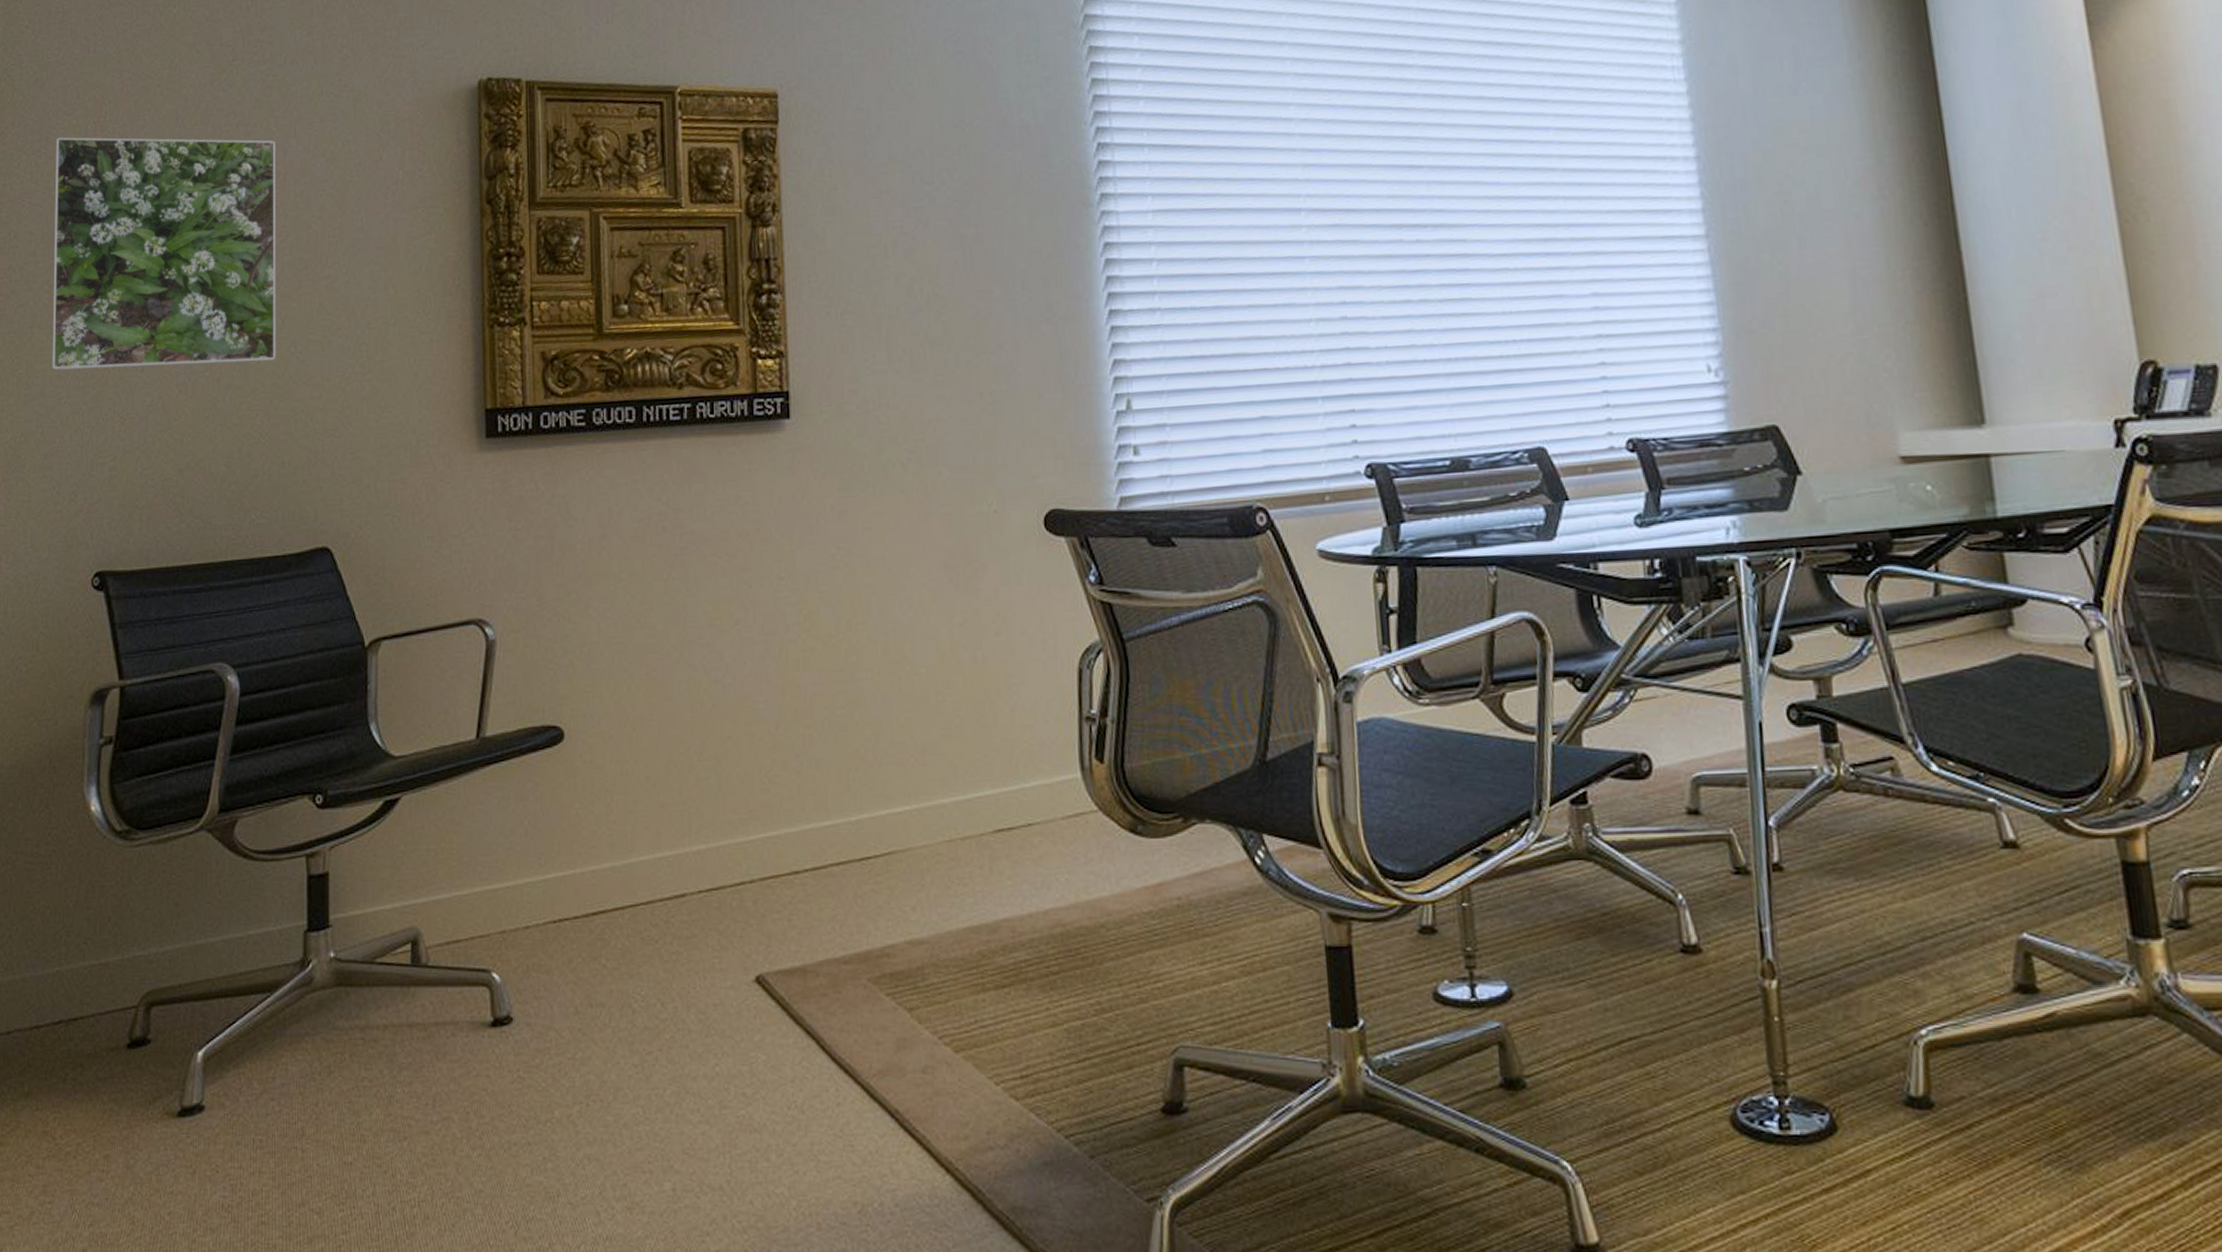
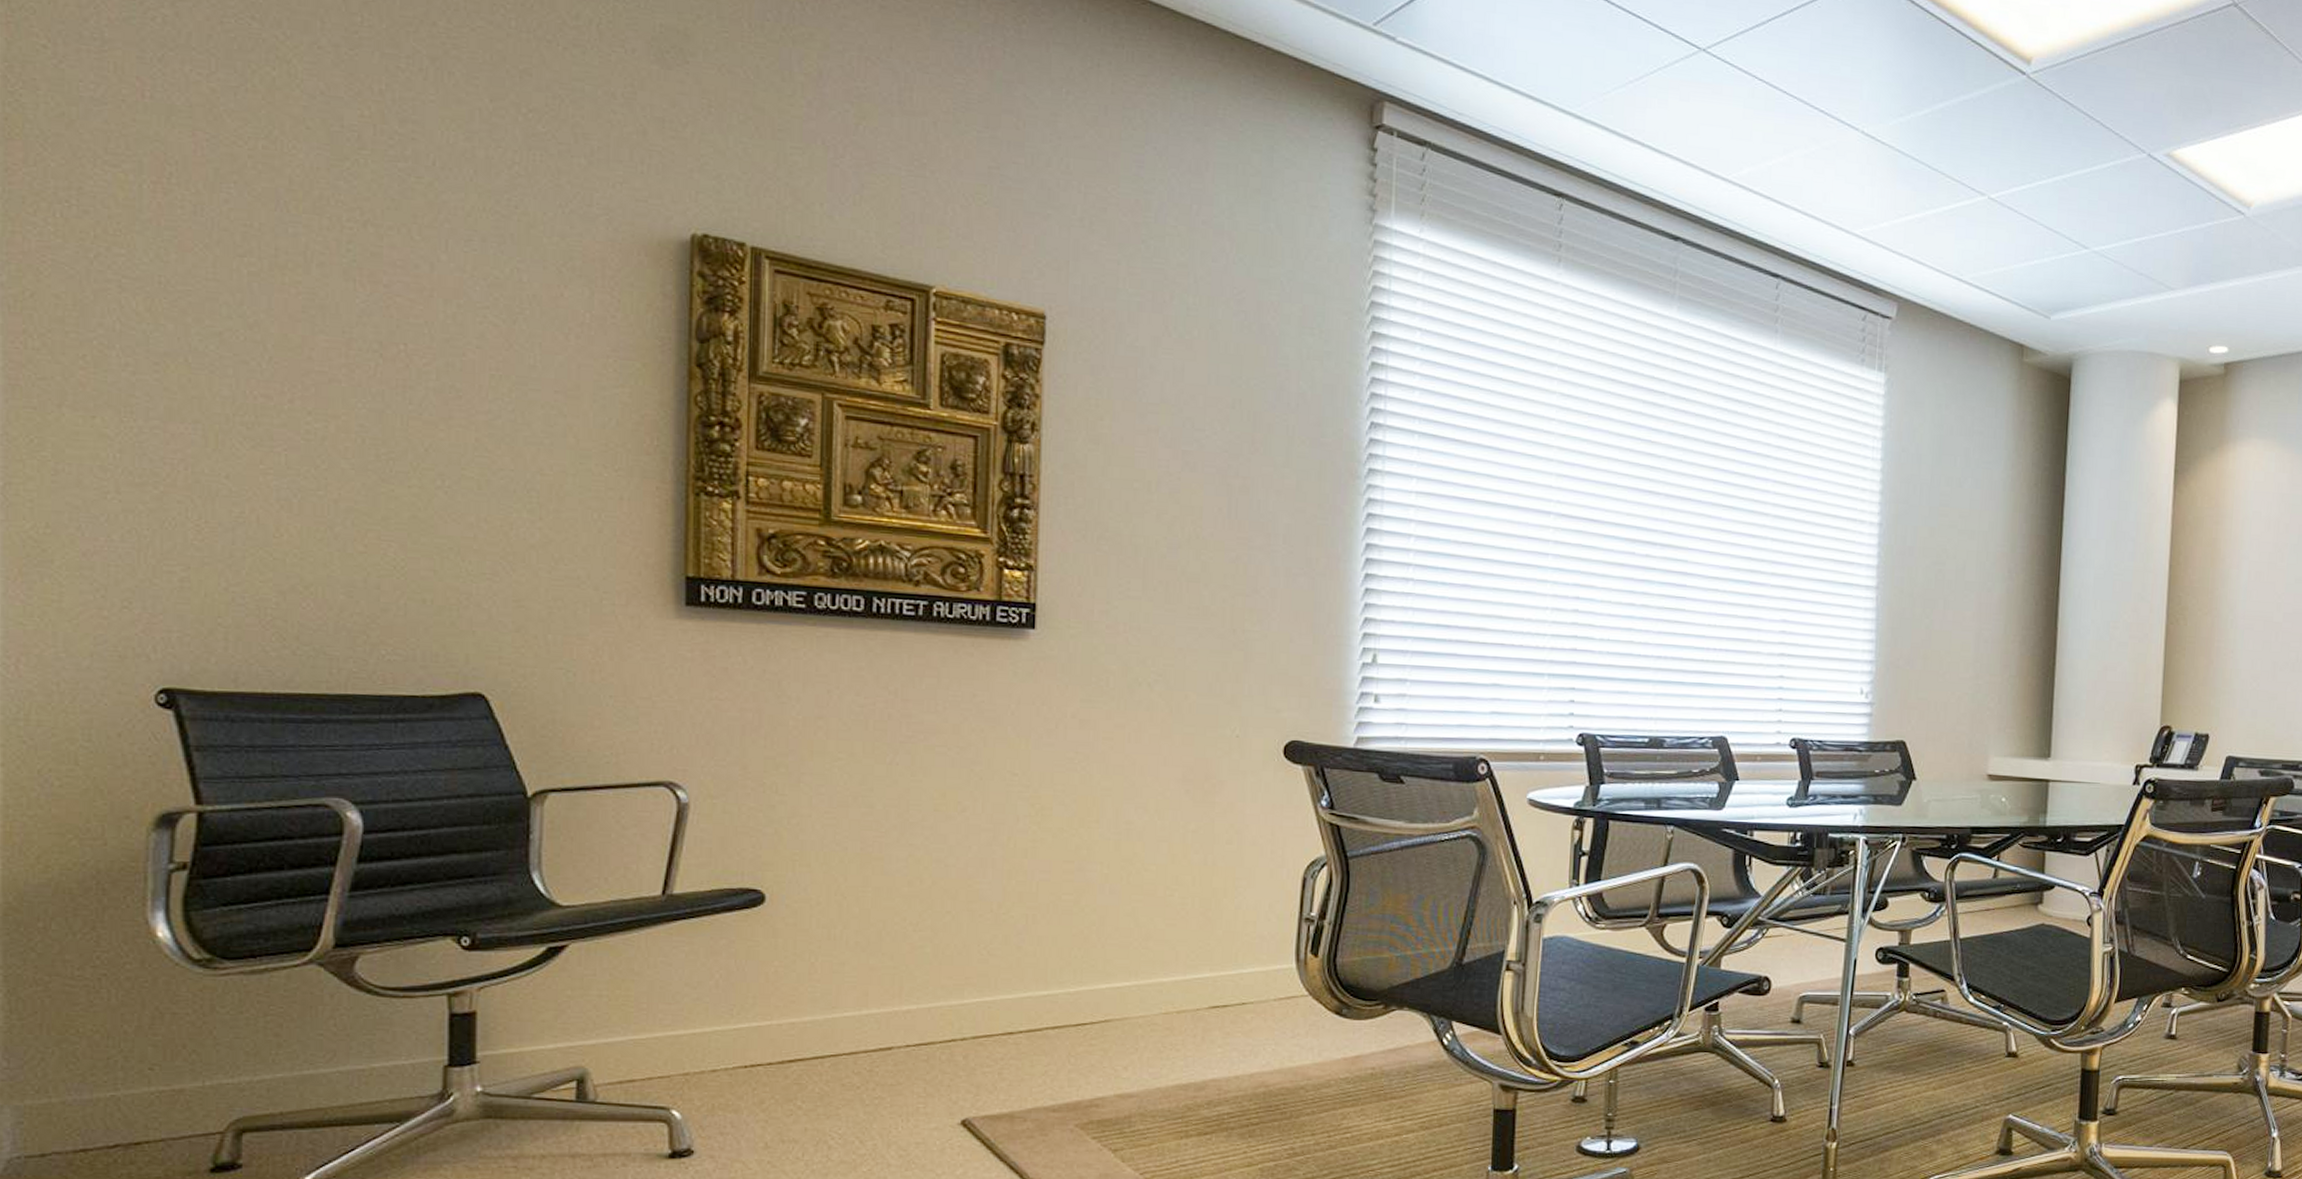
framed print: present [52,137,276,371] -> none [92,189,419,491]

